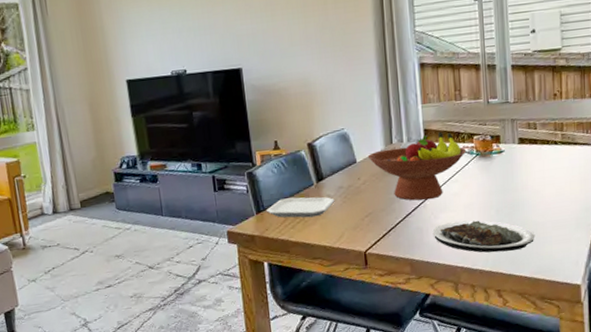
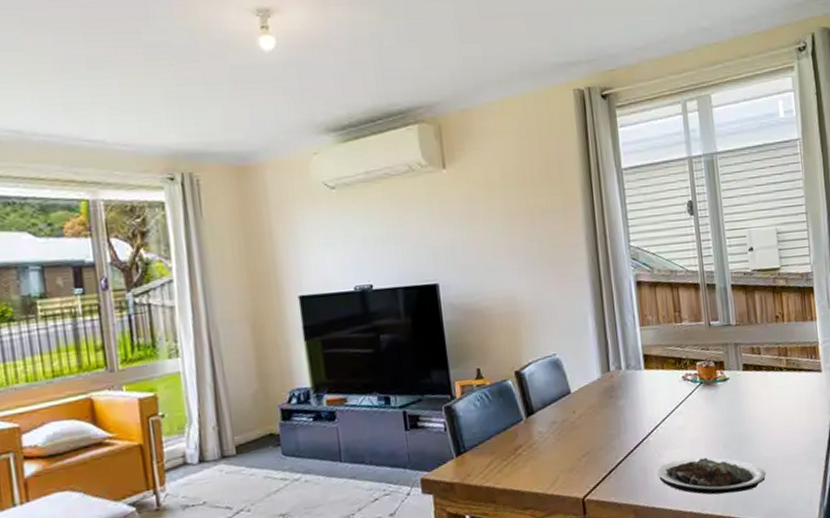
plate: present [267,197,335,218] -> none [468,434,547,461]
fruit bowl: present [367,131,467,201] -> none [583,357,690,437]

